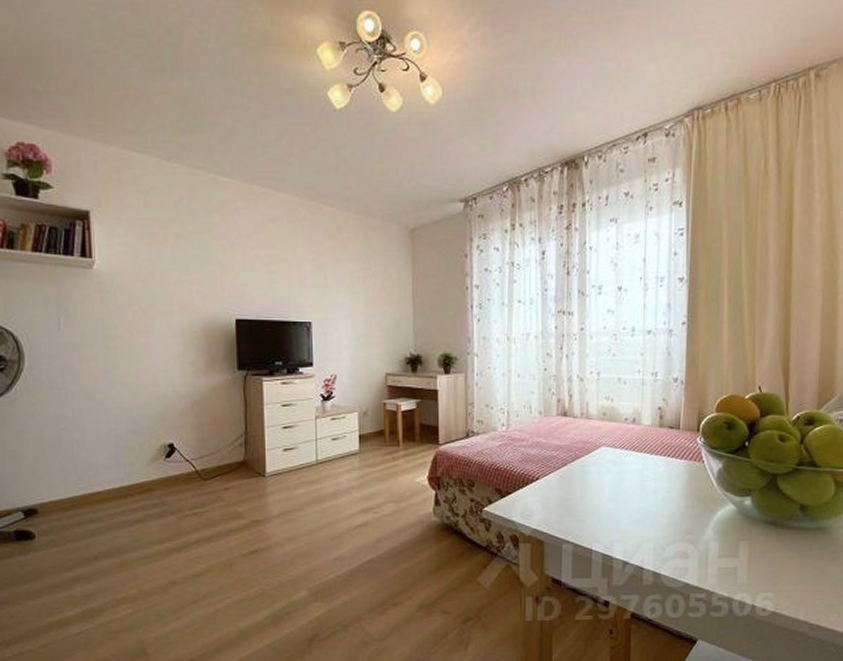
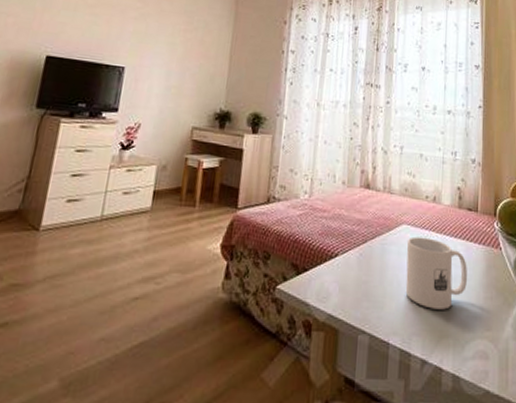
mug: none [606,457,668,519] -> present [405,236,467,310]

